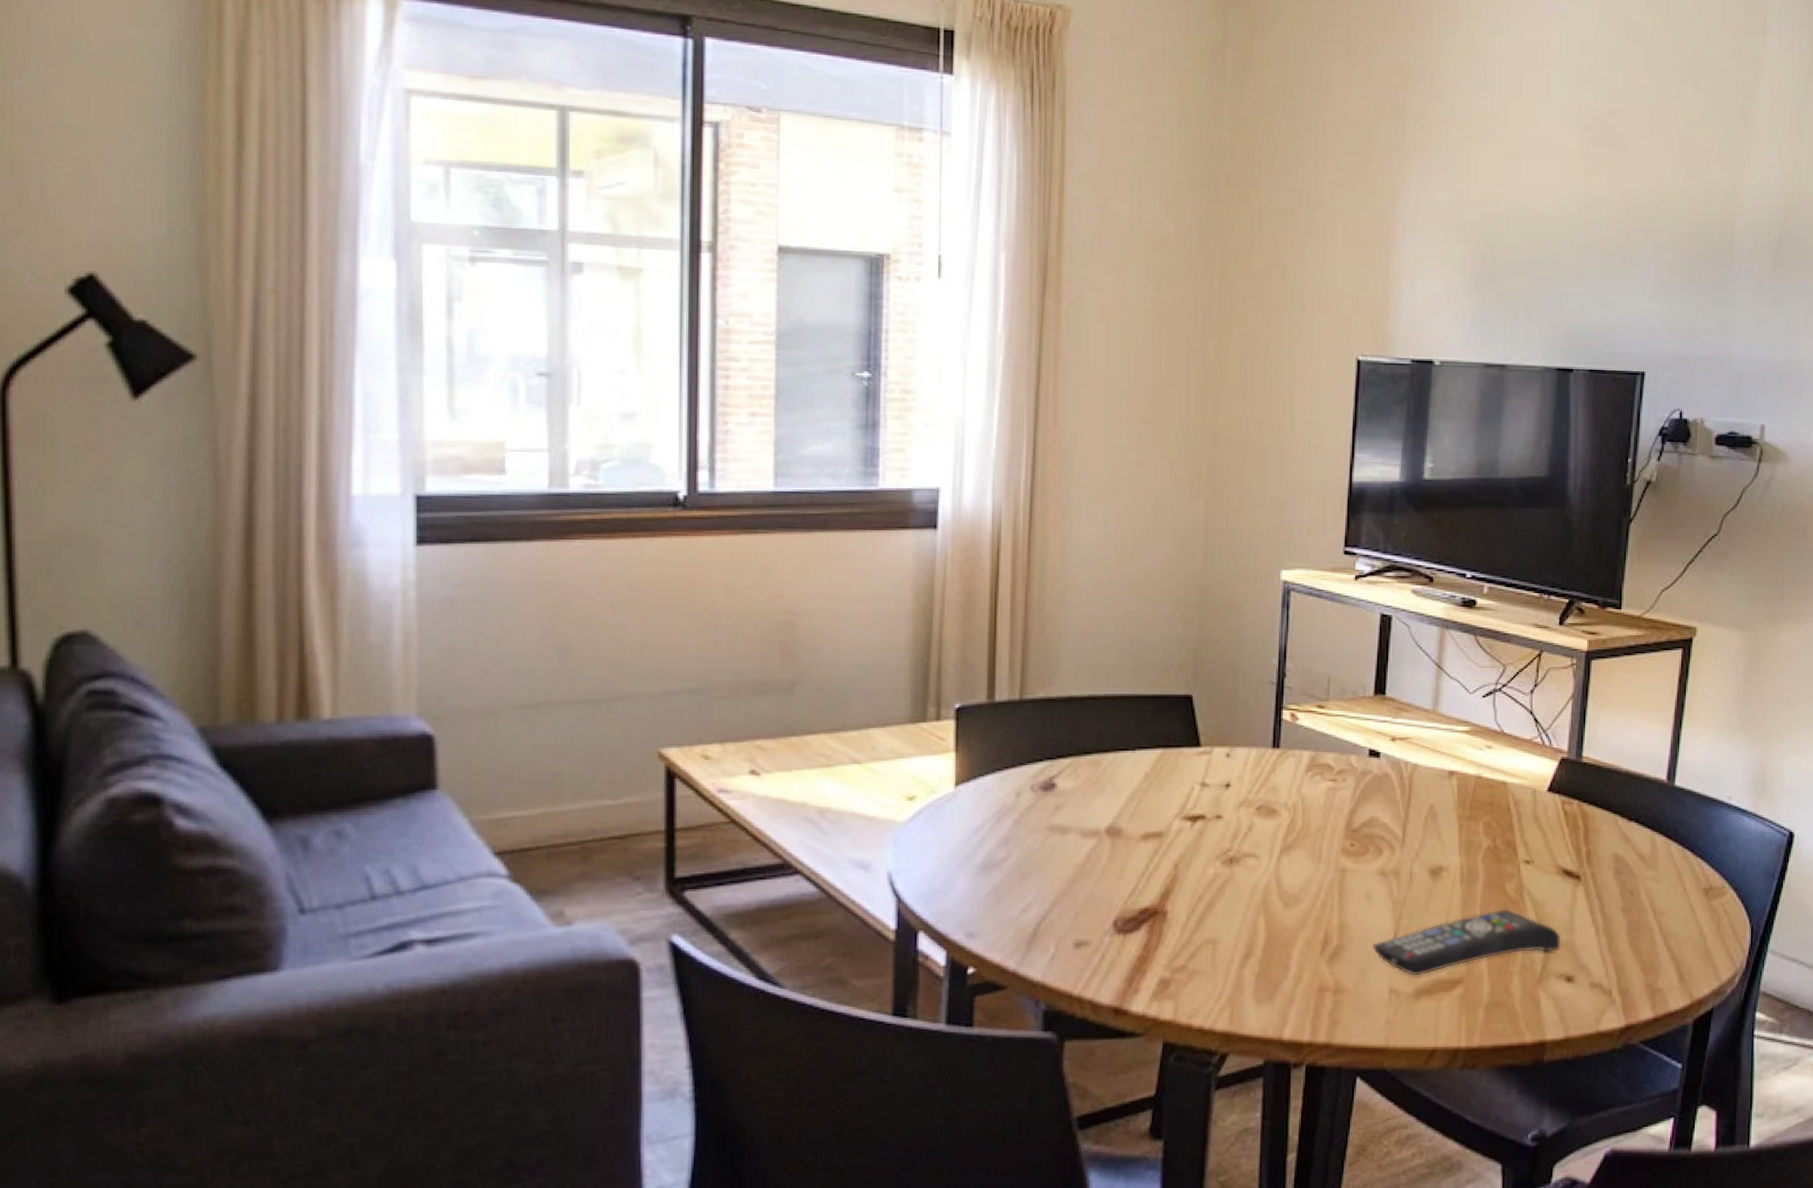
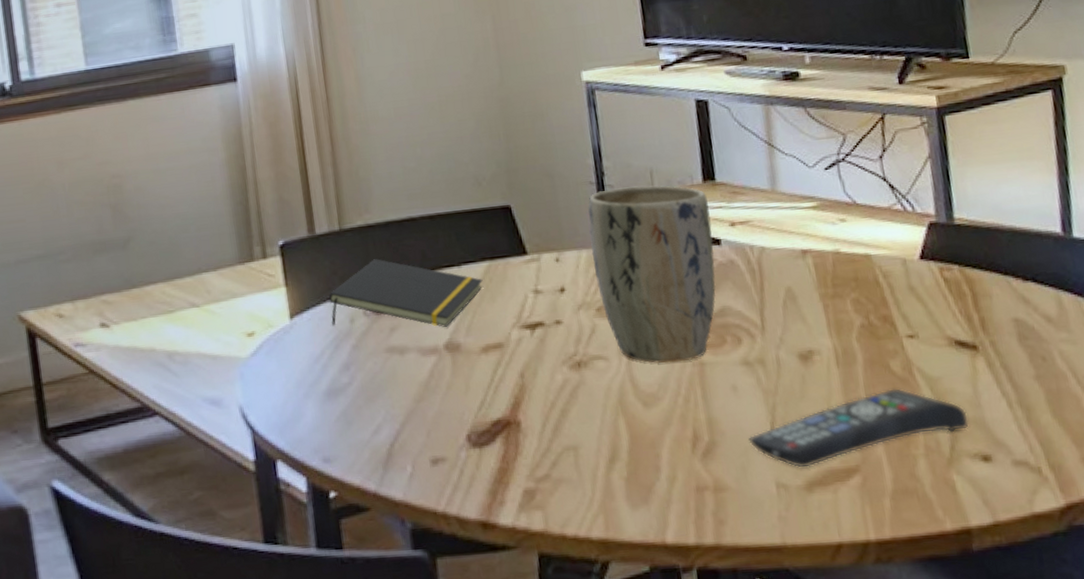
notepad: none [996,734,1154,811] -> present [328,259,483,327]
plant pot: none [1261,691,1375,867] -> present [588,185,716,364]

